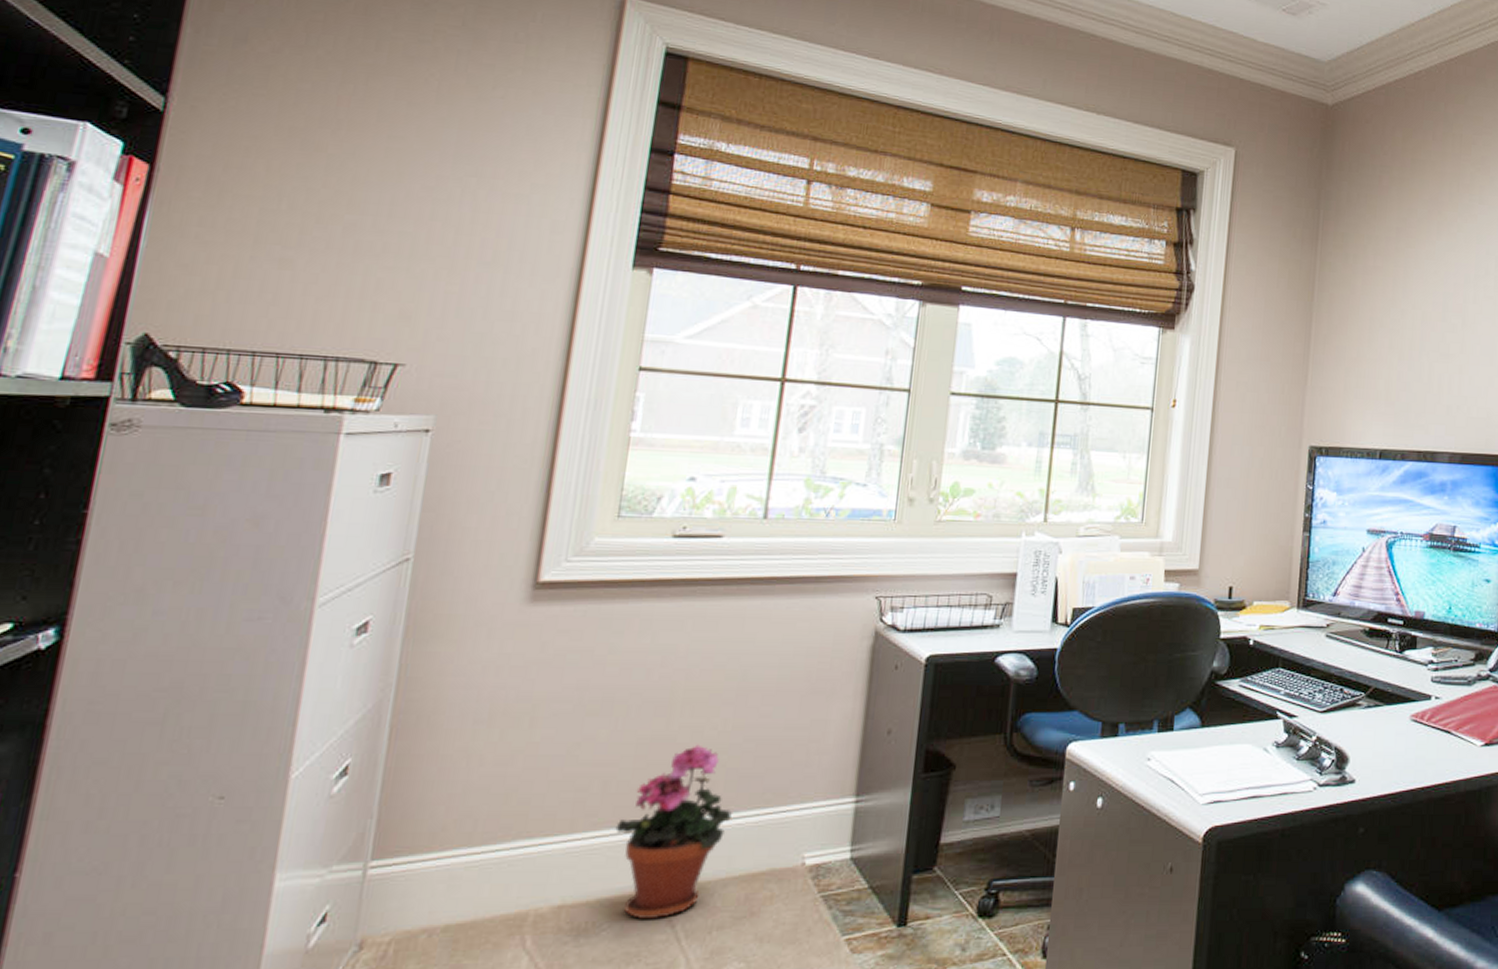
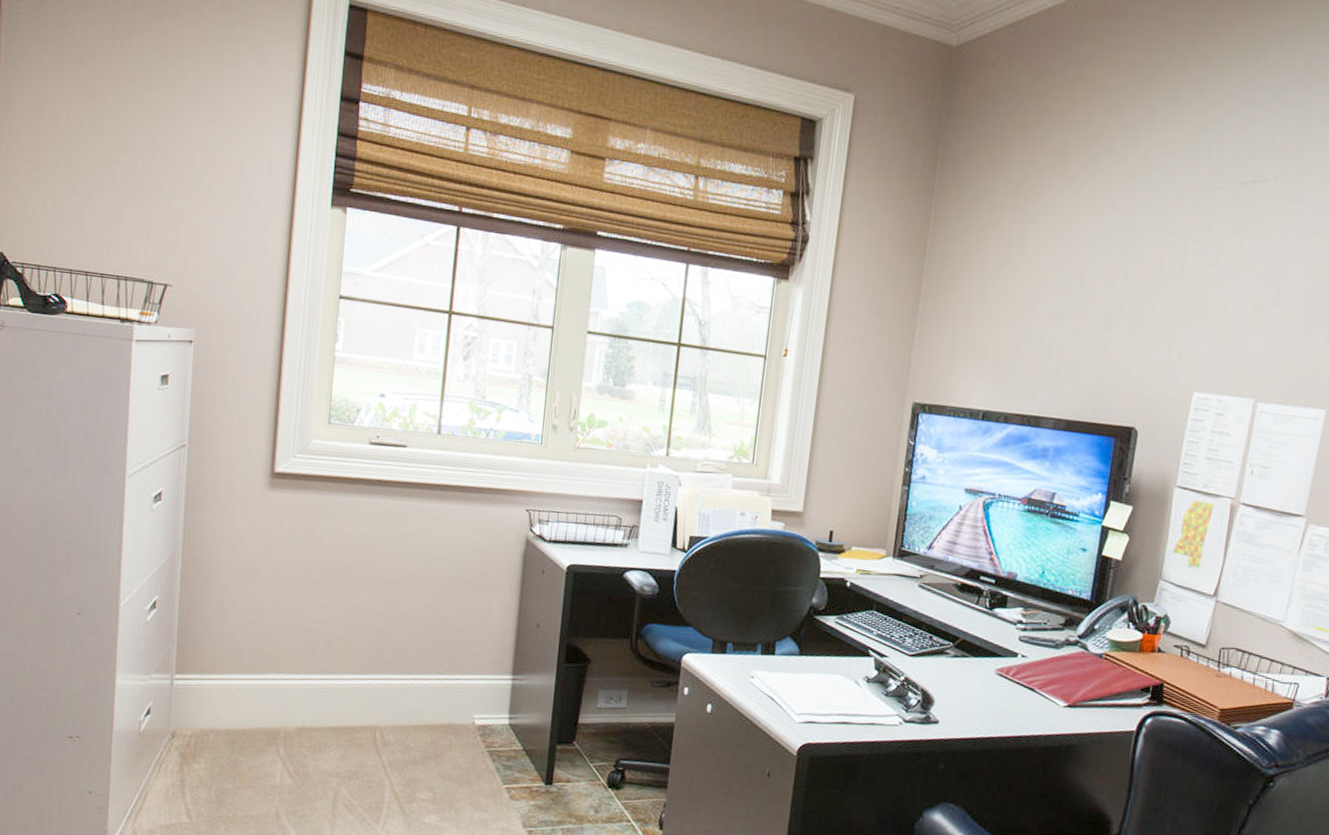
potted plant: present [615,744,732,920] -> none [337,616,420,749]

